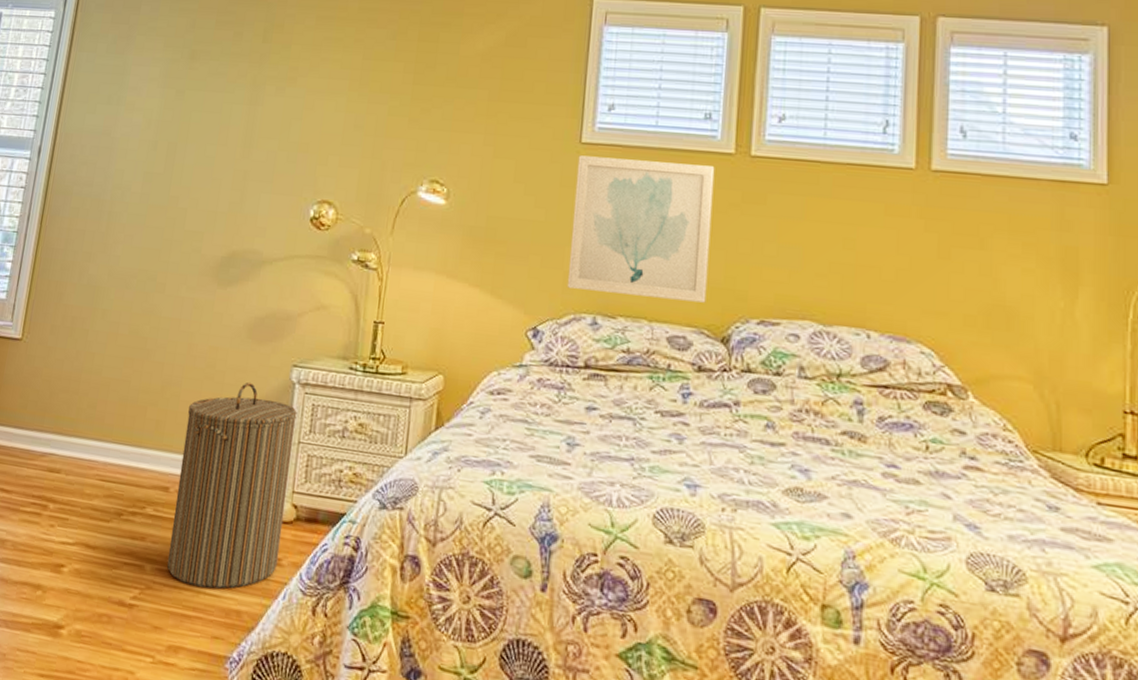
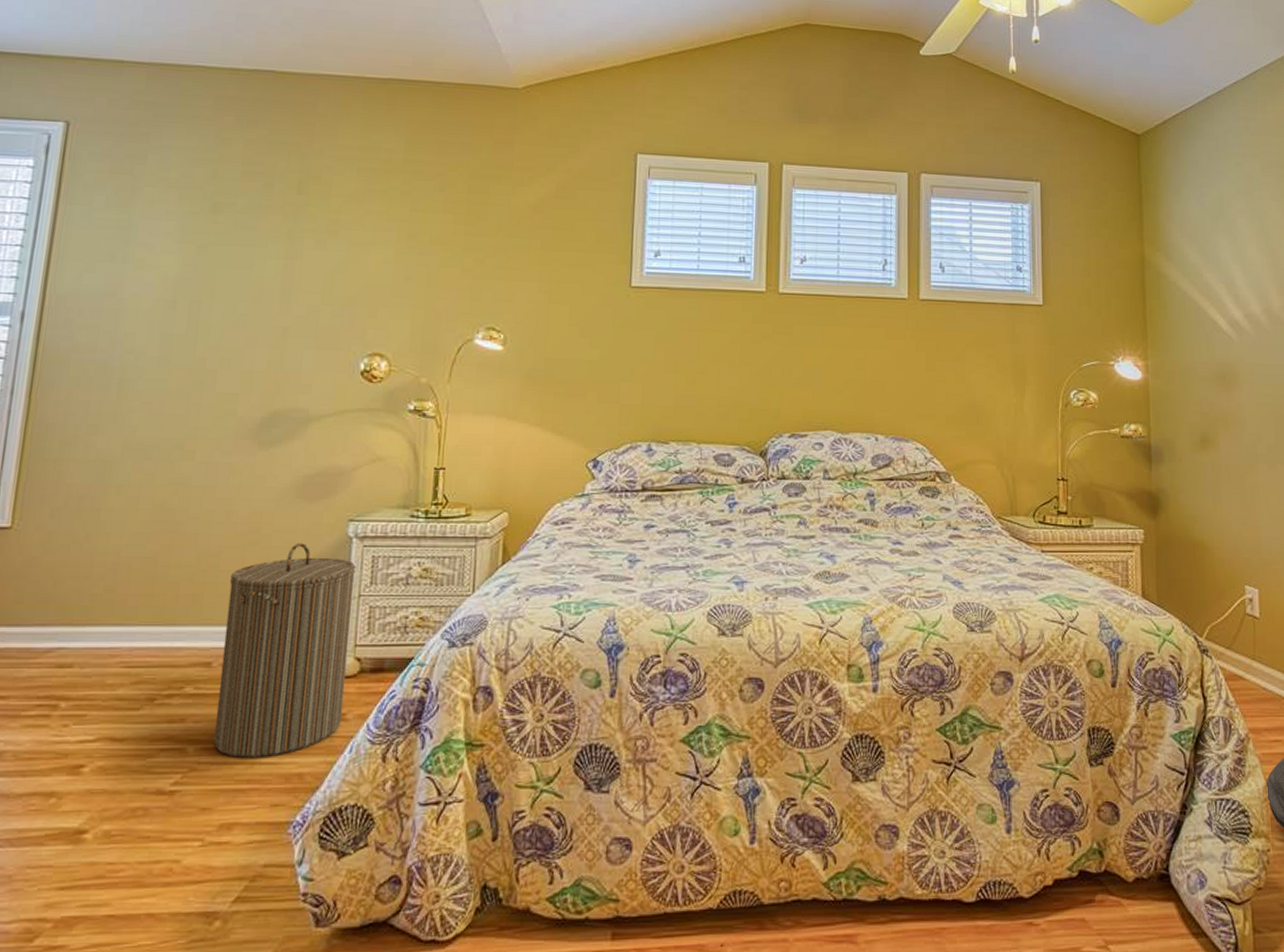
wall art: present [567,155,715,303] -> none [623,298,750,423]

